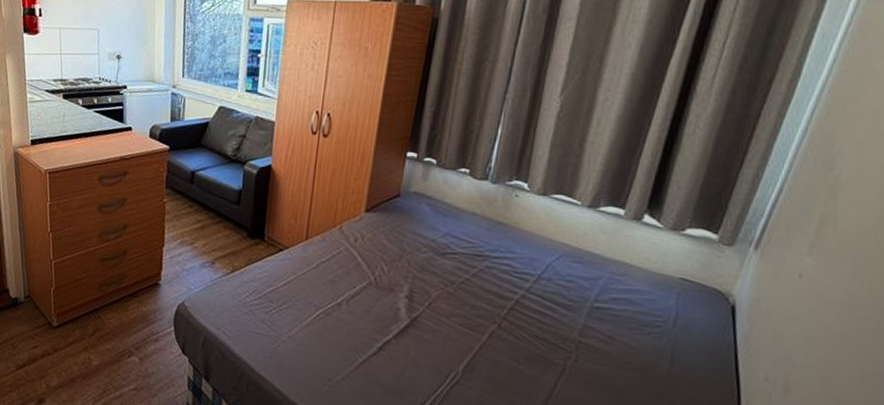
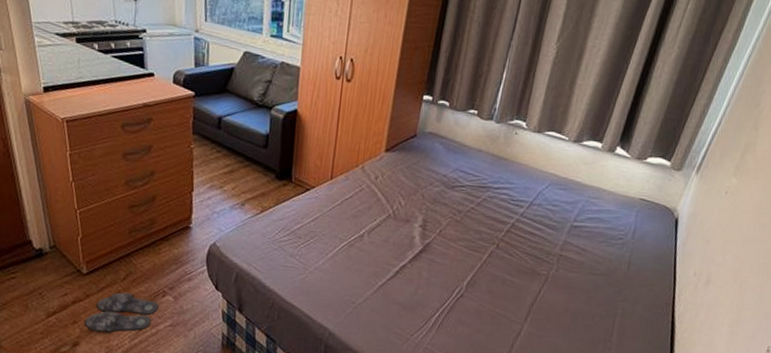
slippers: none [51,348,124,392] -> present [85,292,158,332]

